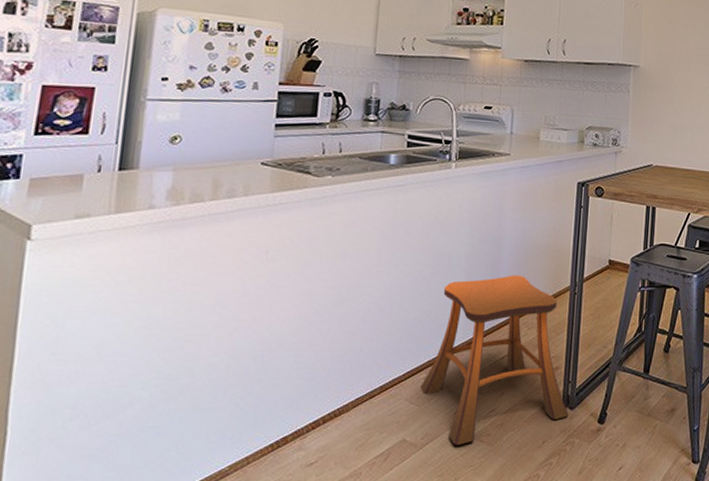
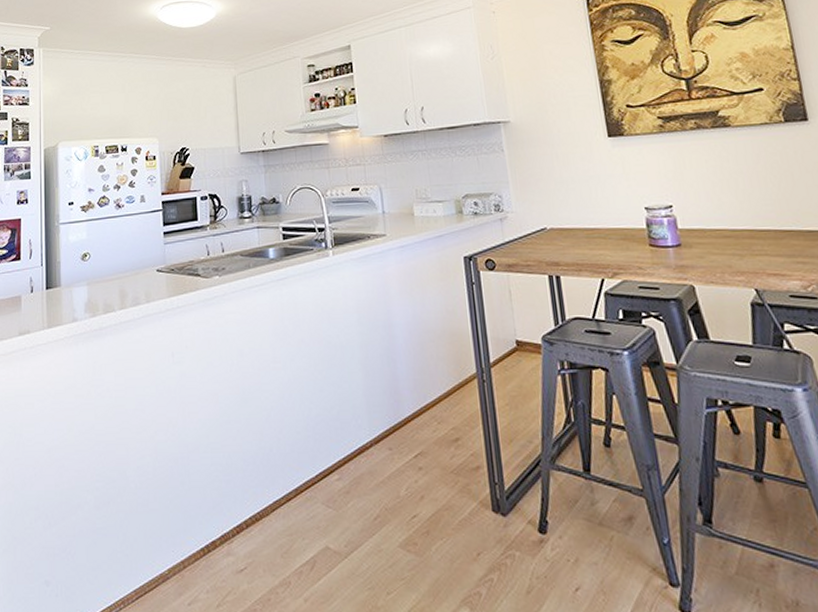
stool: present [420,275,569,445] -> none [335,363,502,554]

